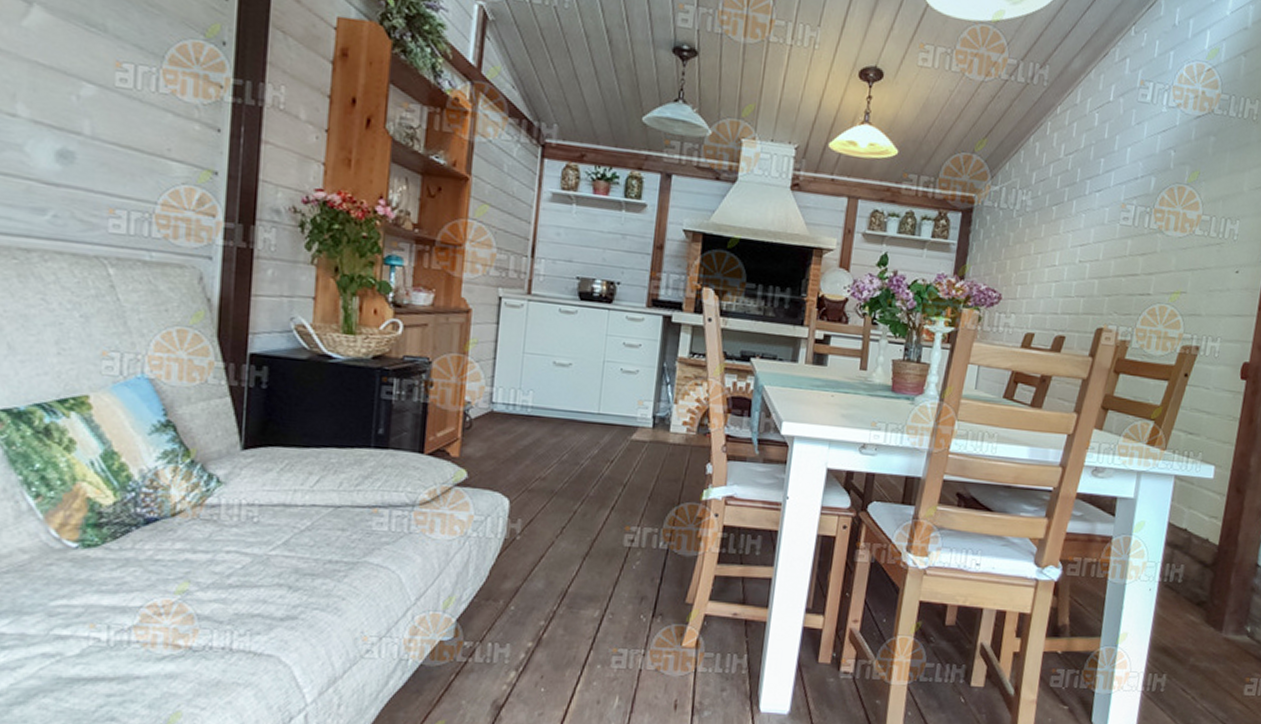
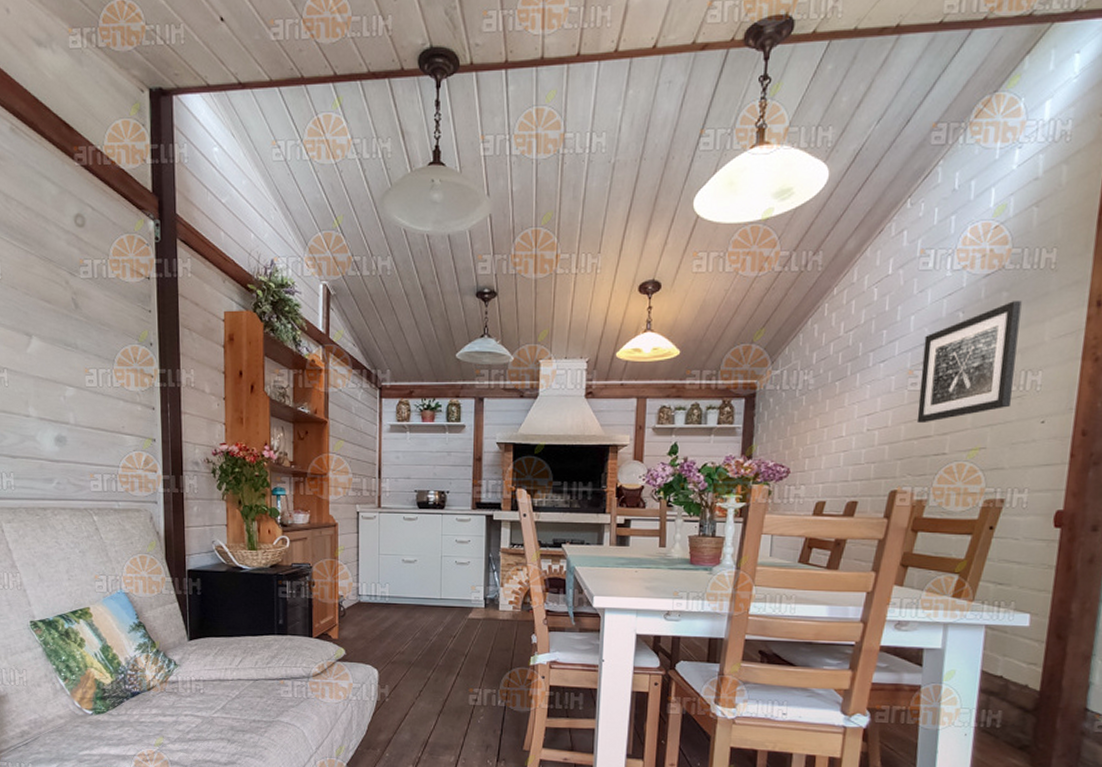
wall art: none [1126,146,1226,261] -> present [916,301,1022,424]

